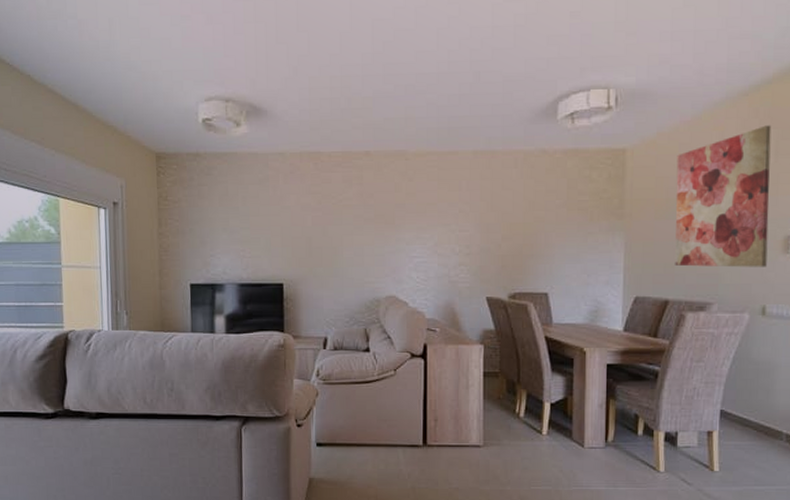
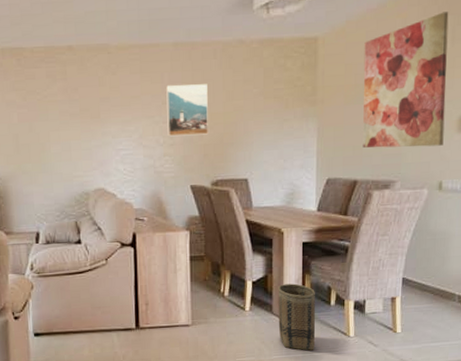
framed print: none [464,193,507,246] -> present [166,84,208,137]
basket: none [578,408,621,484] -> present [278,283,316,351]

